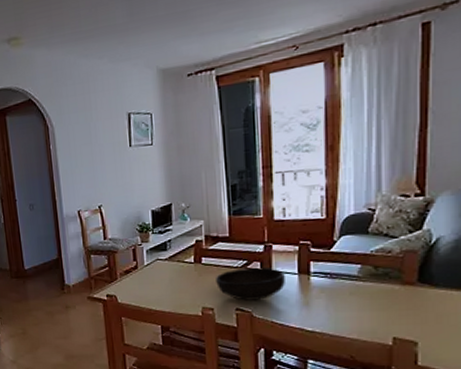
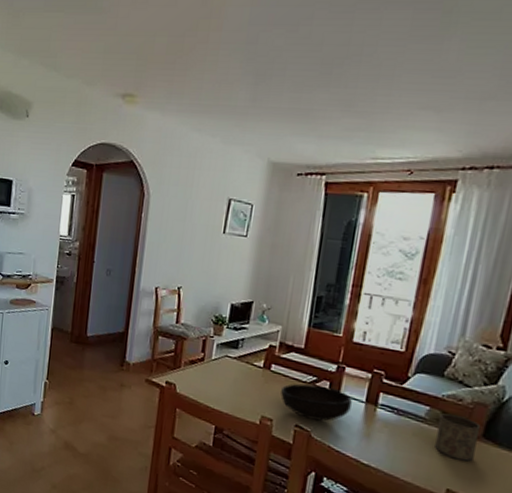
cup: none [371,266,415,308] -> present [435,413,481,462]

